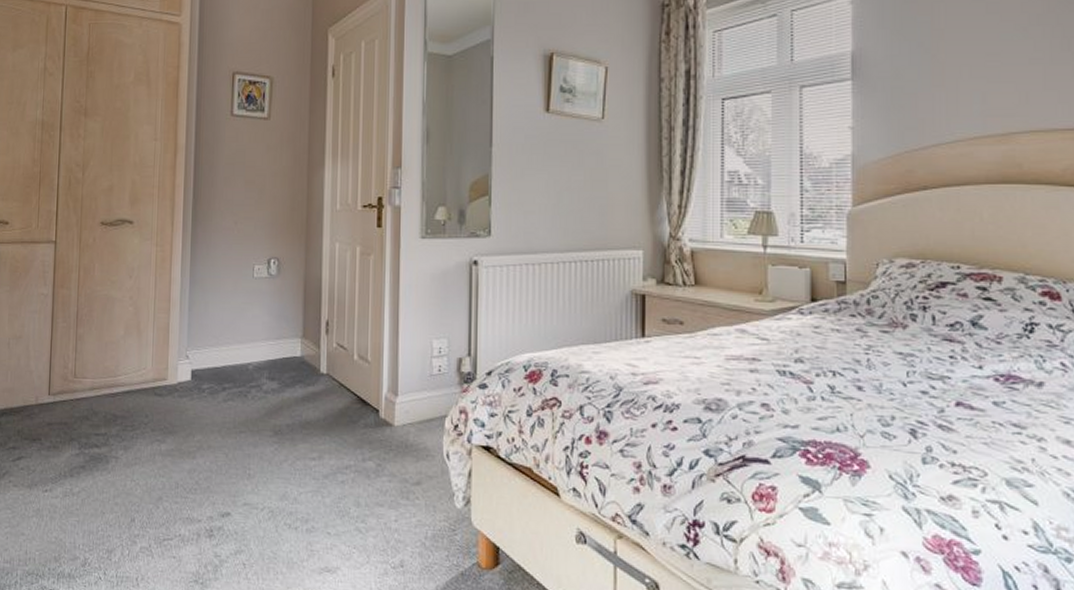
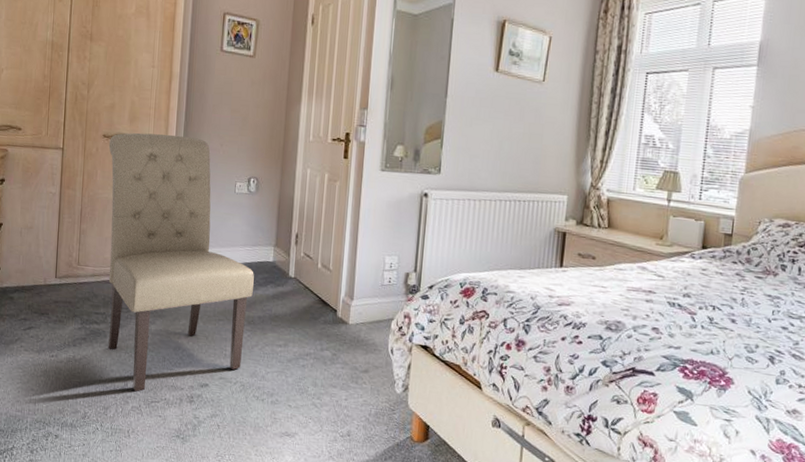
chair: none [107,215,279,529] -> present [108,132,254,392]

